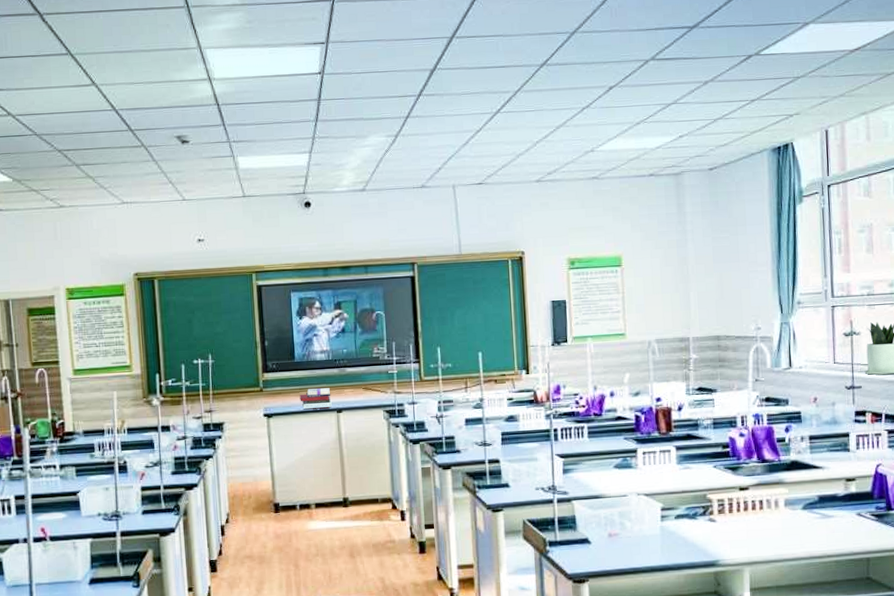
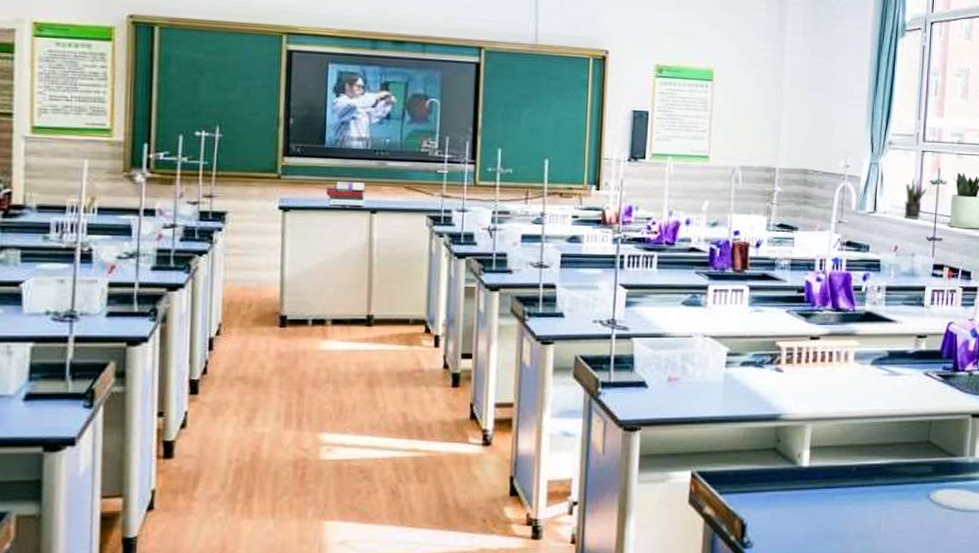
potted plant: none [818,333,841,371] -> present [904,179,927,219]

